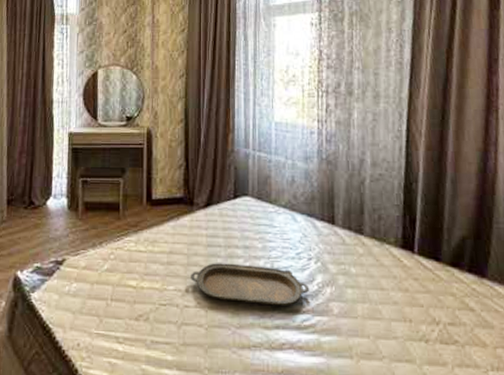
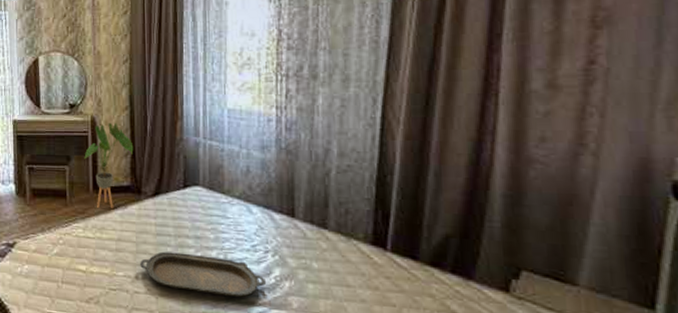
house plant: none [139,135,187,222] -> present [84,123,134,209]

